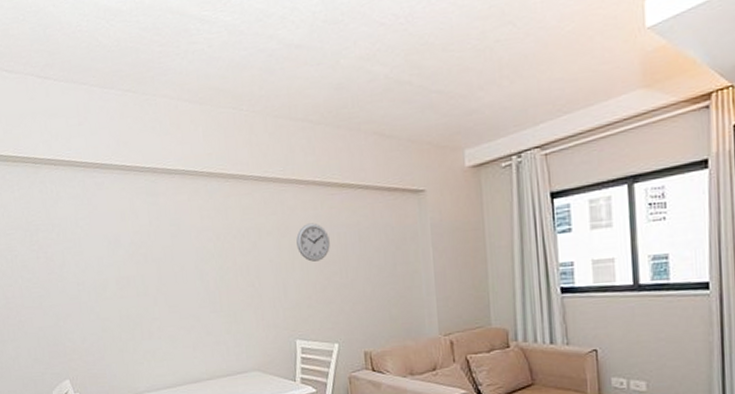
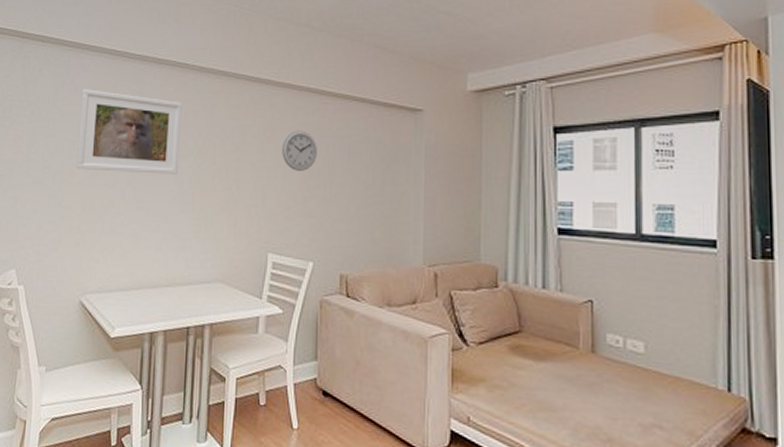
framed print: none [101,206,202,283] -> present [77,89,182,175]

